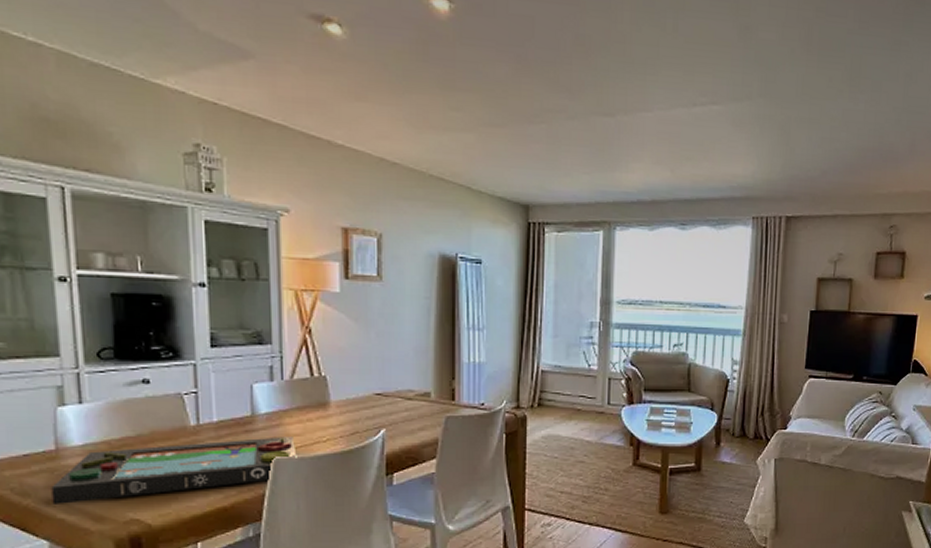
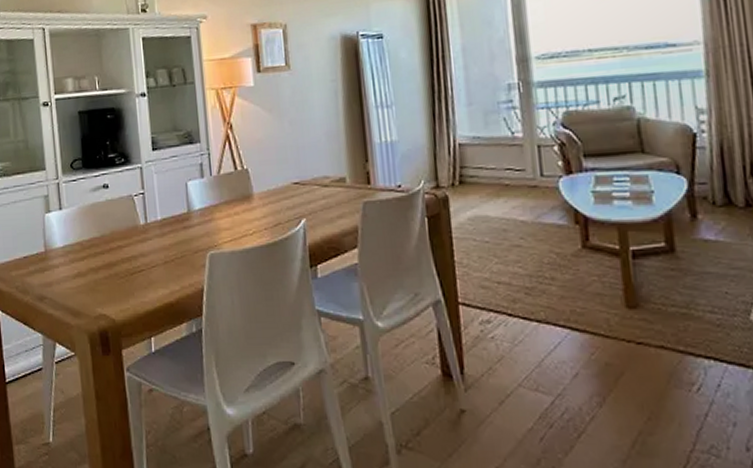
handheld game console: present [51,437,297,504] -> none [43,231,228,301]

